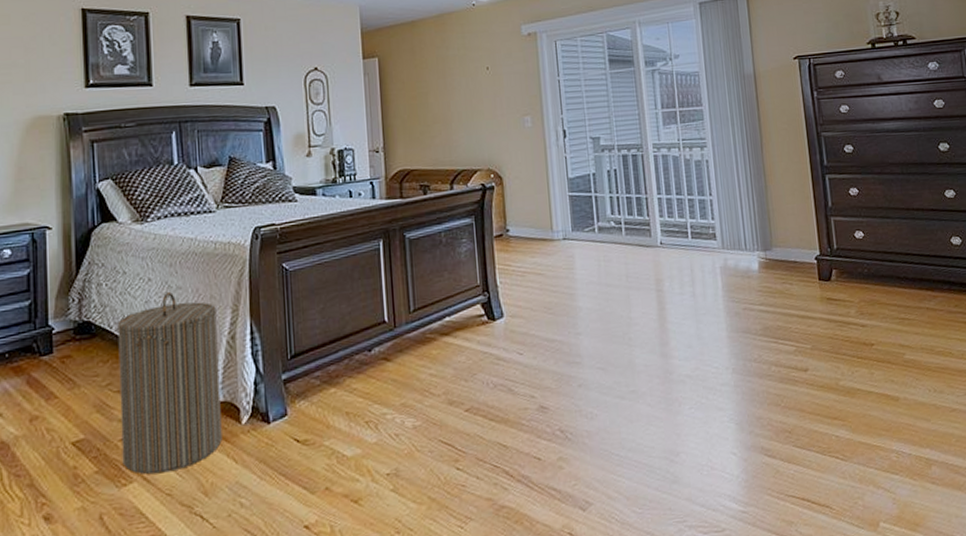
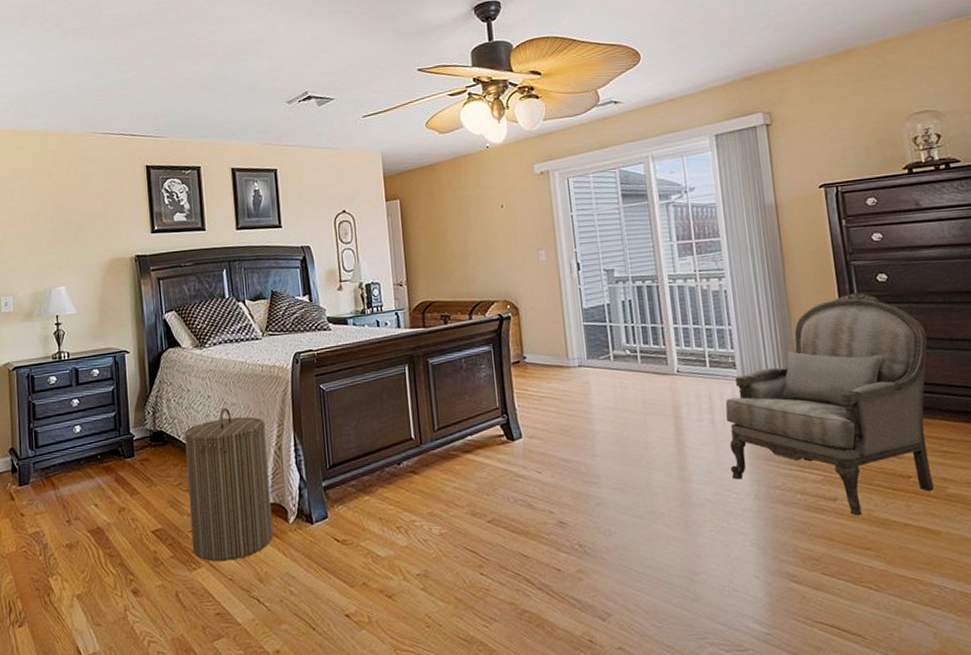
armchair: none [705,163,893,386] -> present [725,293,934,516]

